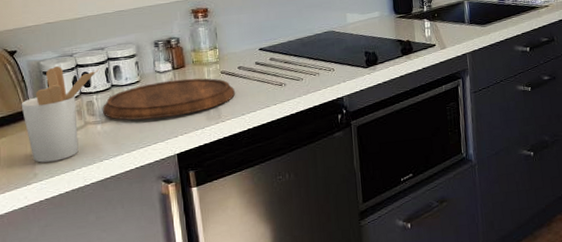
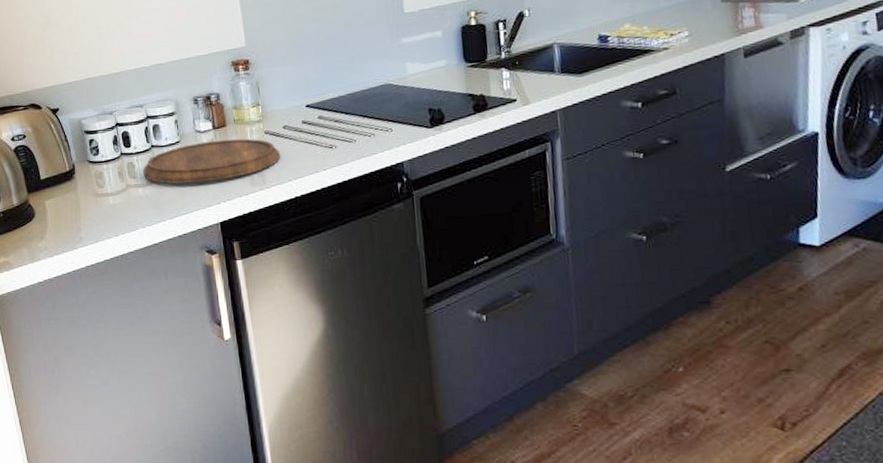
utensil holder: present [21,65,99,163] -> none [65,124,139,227]

